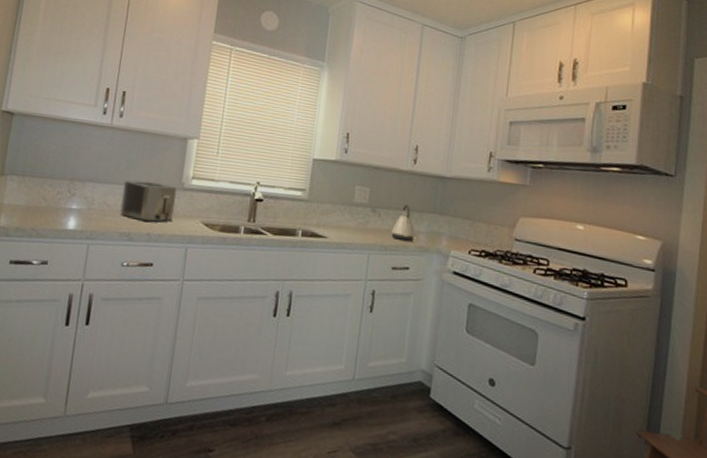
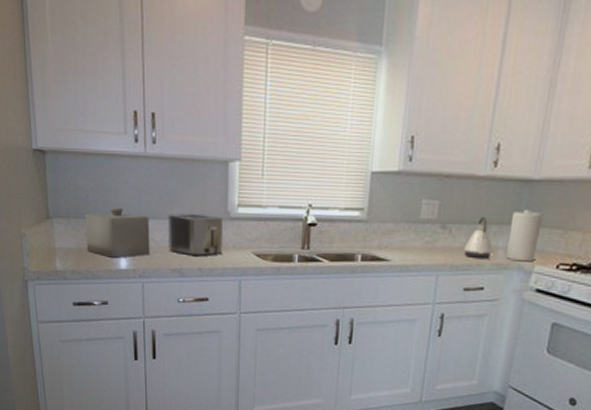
canister: none [36,169,105,219] -> present [85,207,150,258]
paper towel holder: none [427,200,455,247] -> present [506,209,543,262]

